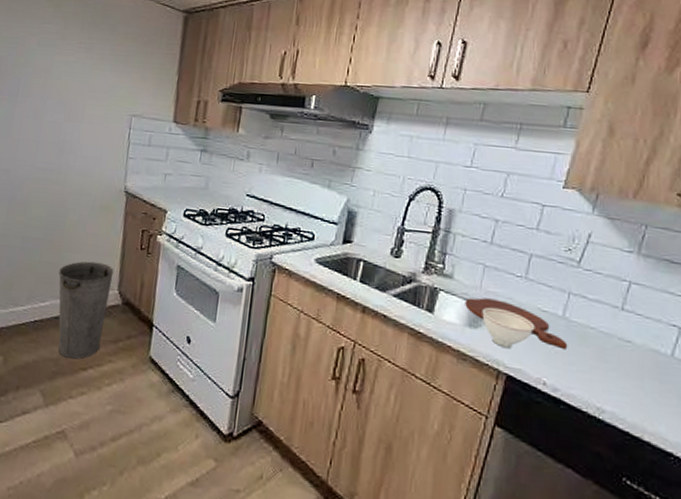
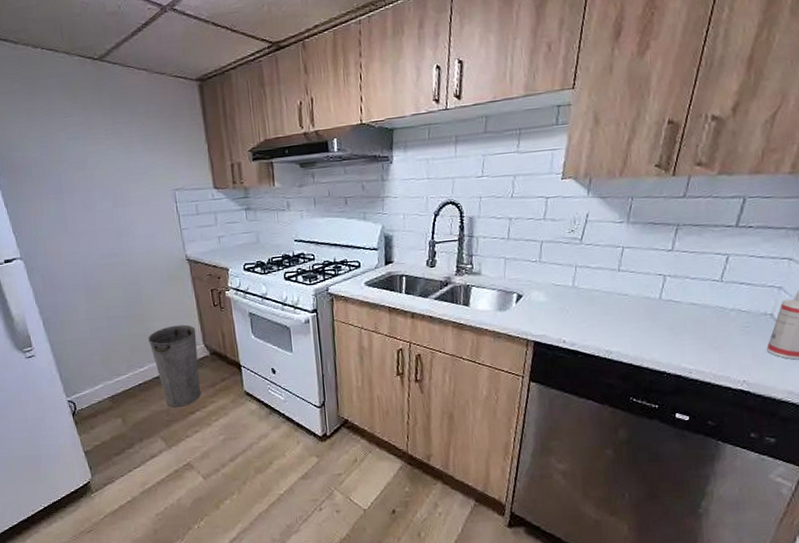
cutting board: present [465,297,568,349] -> none [494,284,579,312]
bowl: present [482,307,535,349] -> none [508,290,552,321]

